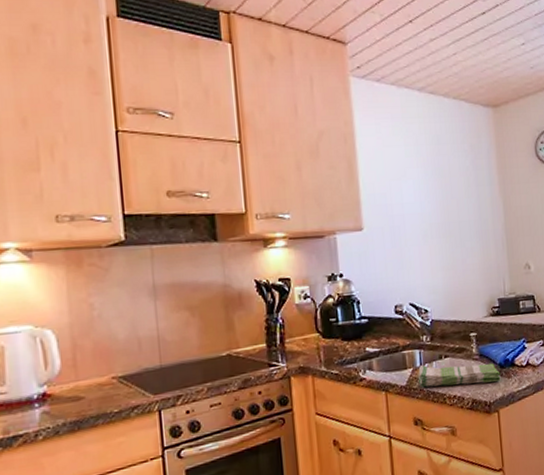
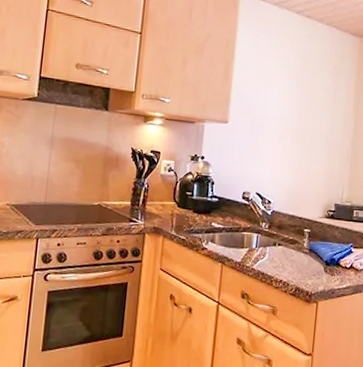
dish towel: present [418,363,501,387] -> none [251,248,325,277]

